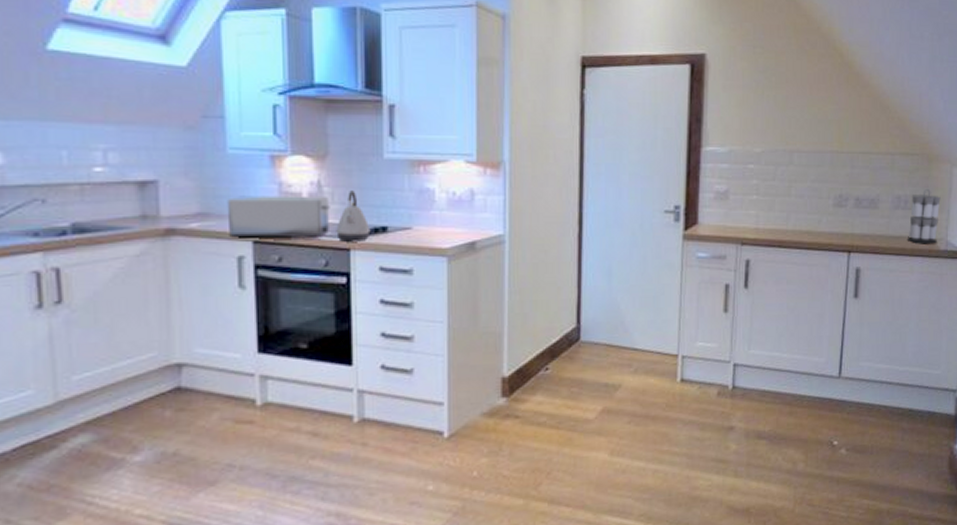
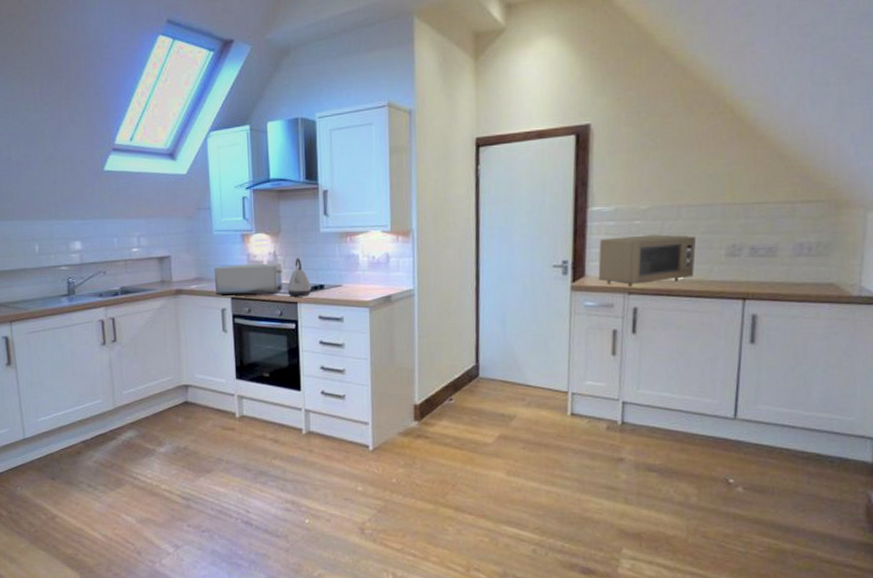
microwave: none [711,180,806,237] -> present [598,234,696,287]
spice rack: present [907,189,941,244] -> none [811,235,852,291]

